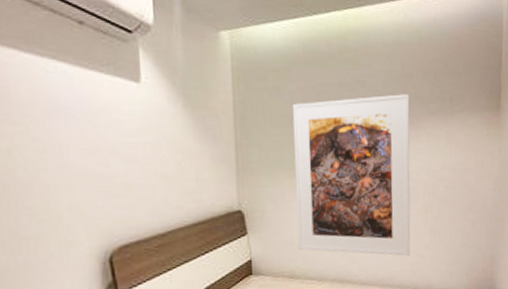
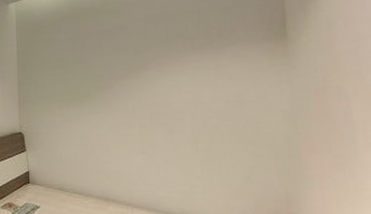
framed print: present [292,94,411,256] -> none [61,33,179,184]

